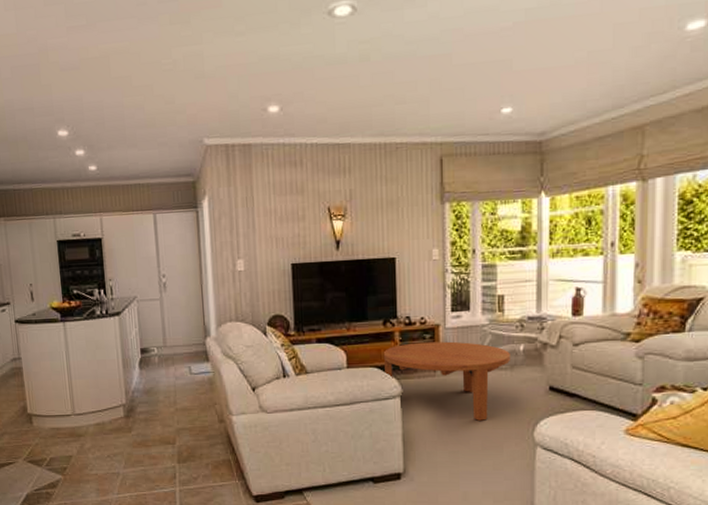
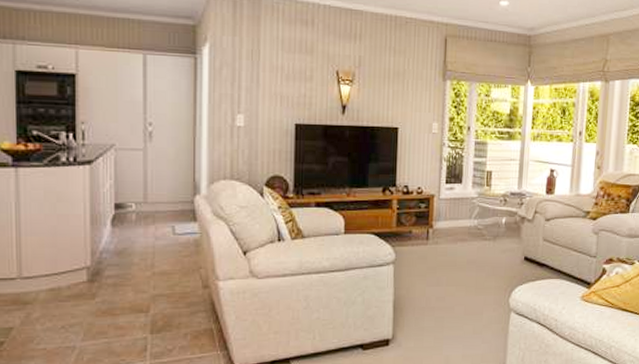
coffee table: present [383,341,511,421] -> none [380,211,495,288]

